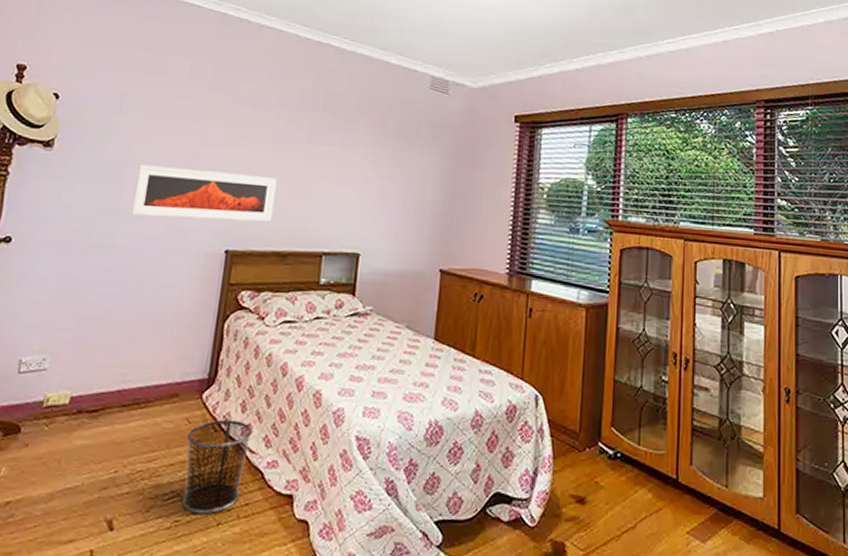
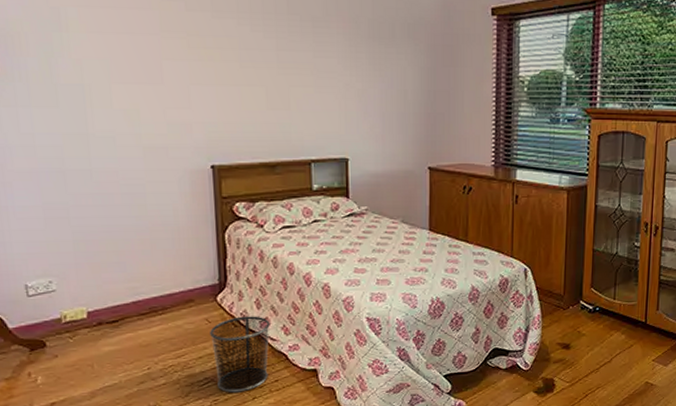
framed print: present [131,164,277,222] -> none [98,84,254,138]

